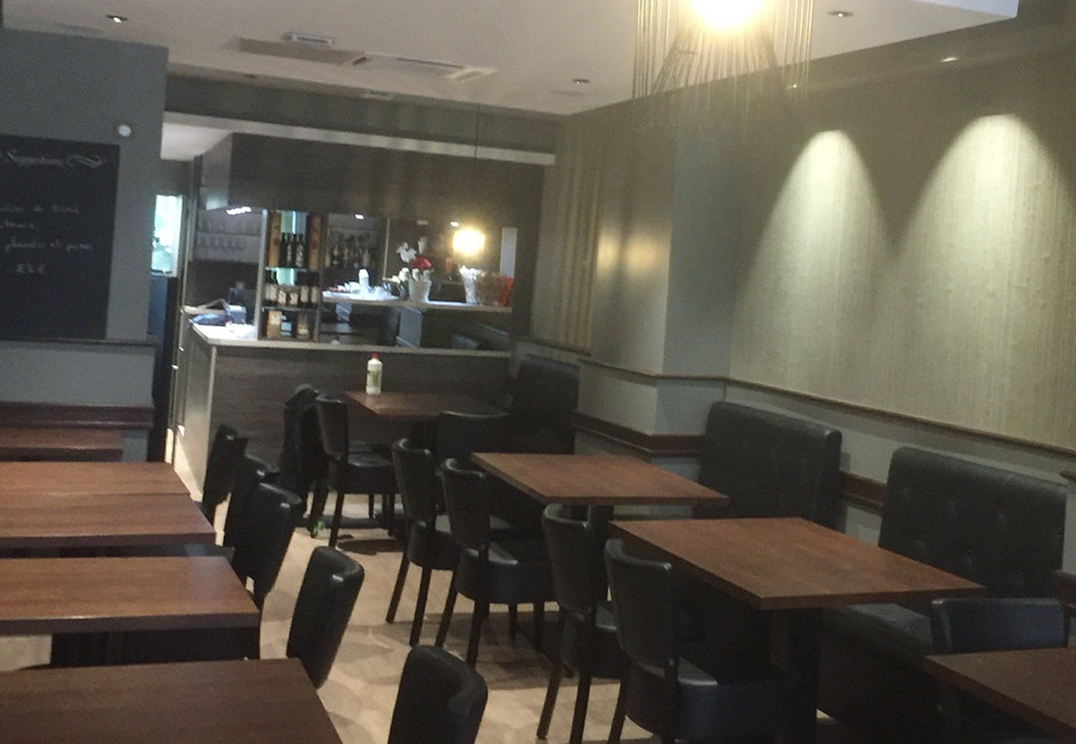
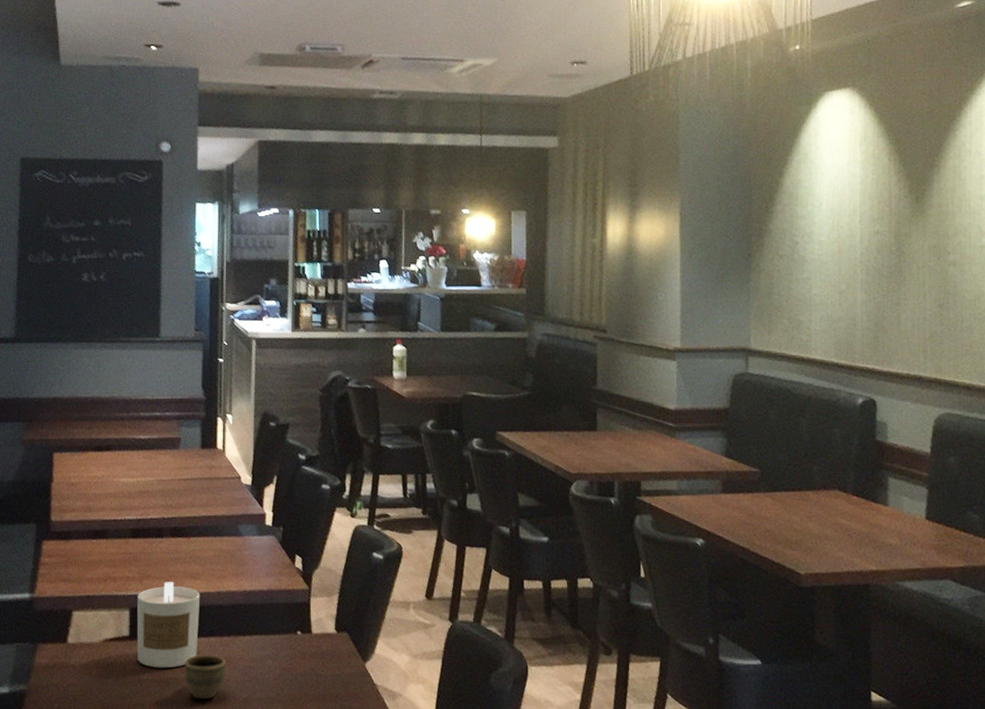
candle: none [58,605,136,698] -> present [137,582,200,668]
cup: none [112,684,161,731] -> present [184,655,226,699]

